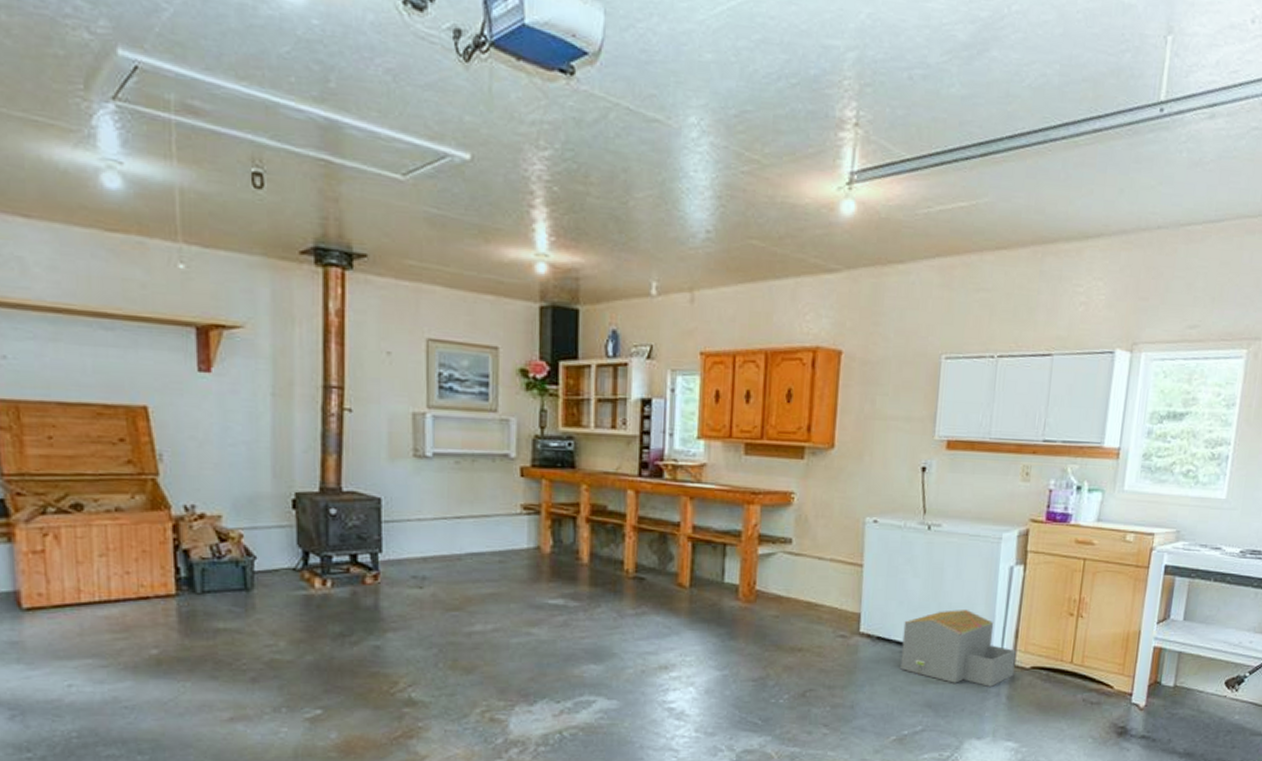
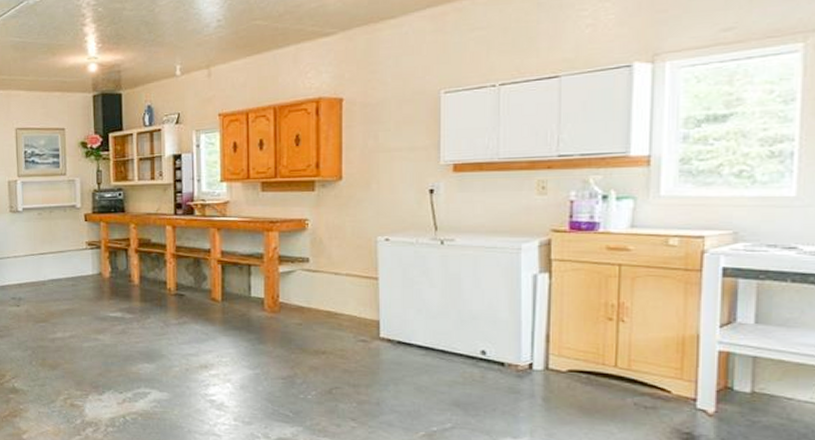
architectural model: present [900,610,1016,687] -> none [424,316,548,388]

